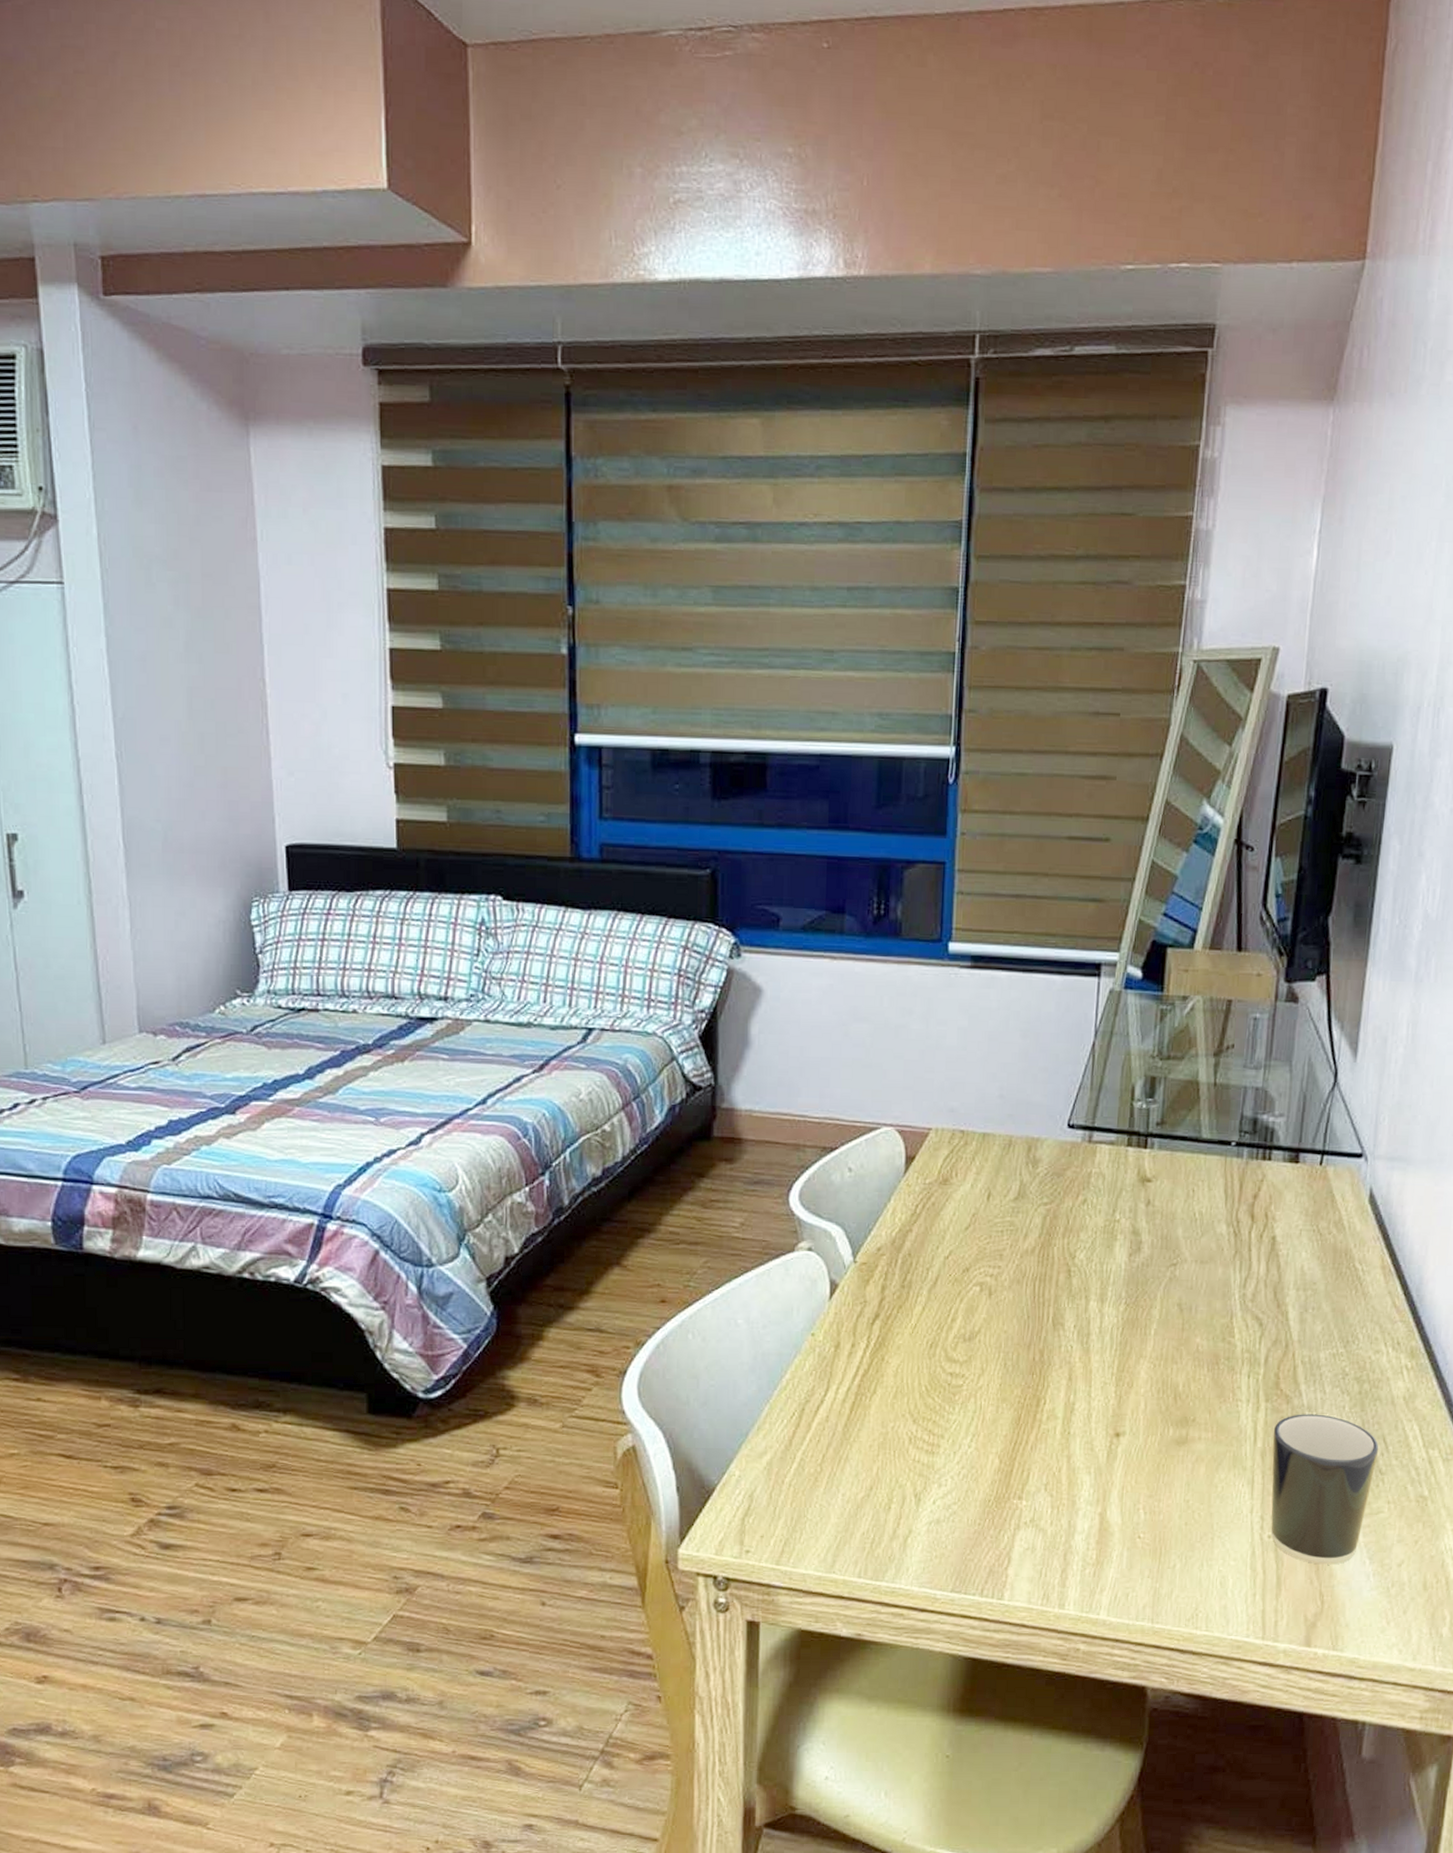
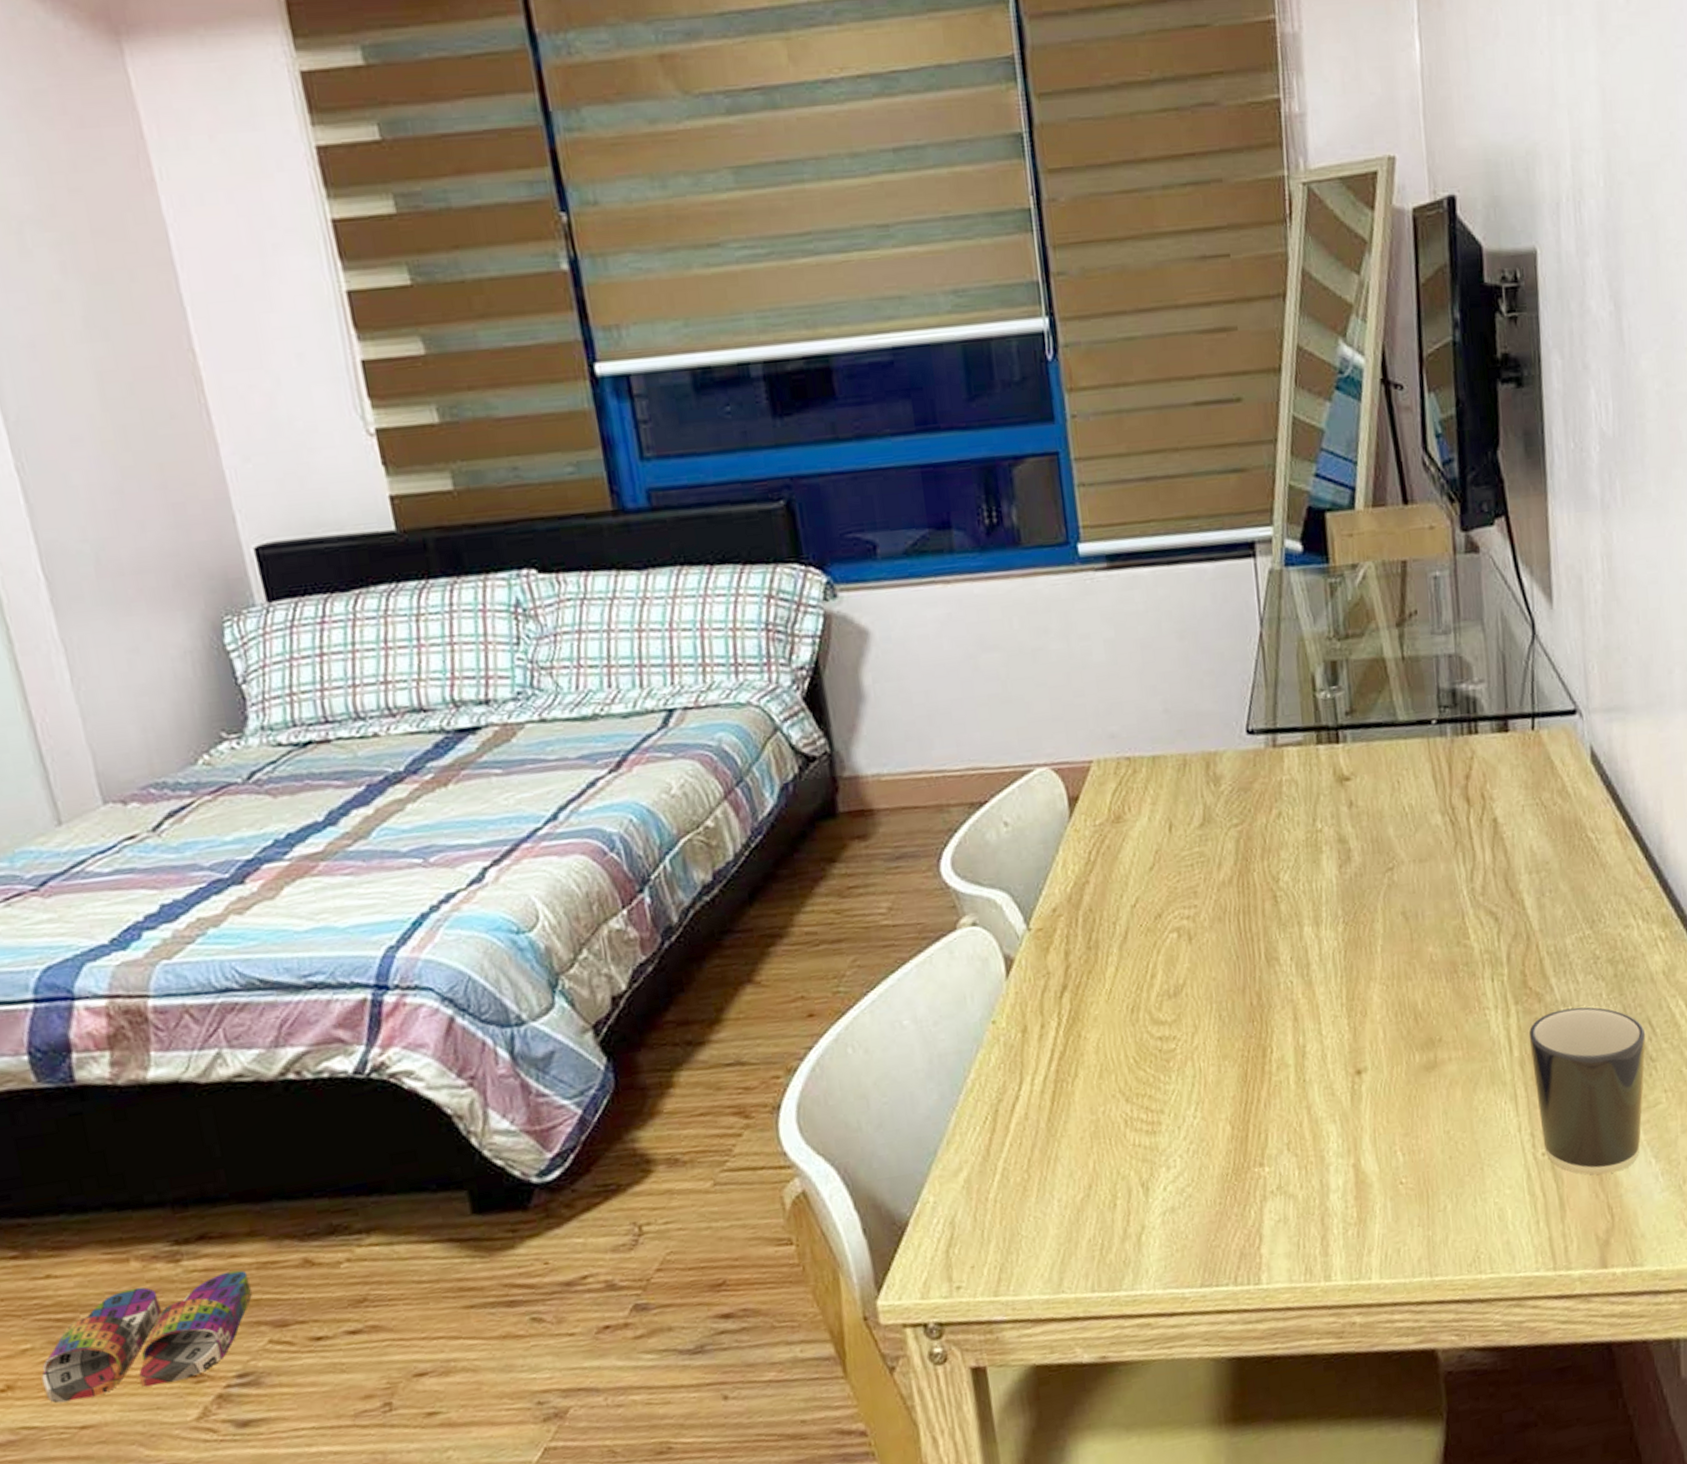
slippers: none [21,1421,188,1503] -> present [41,1270,252,1403]

